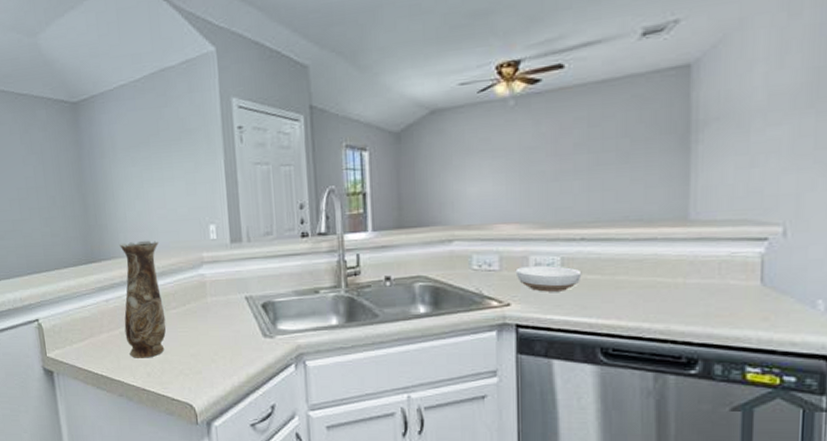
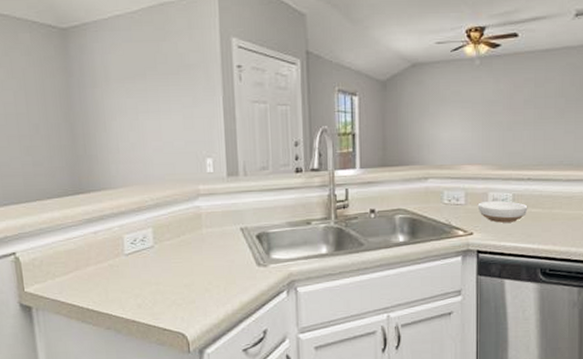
vase: present [119,240,167,358] -> none [111,172,159,290]

